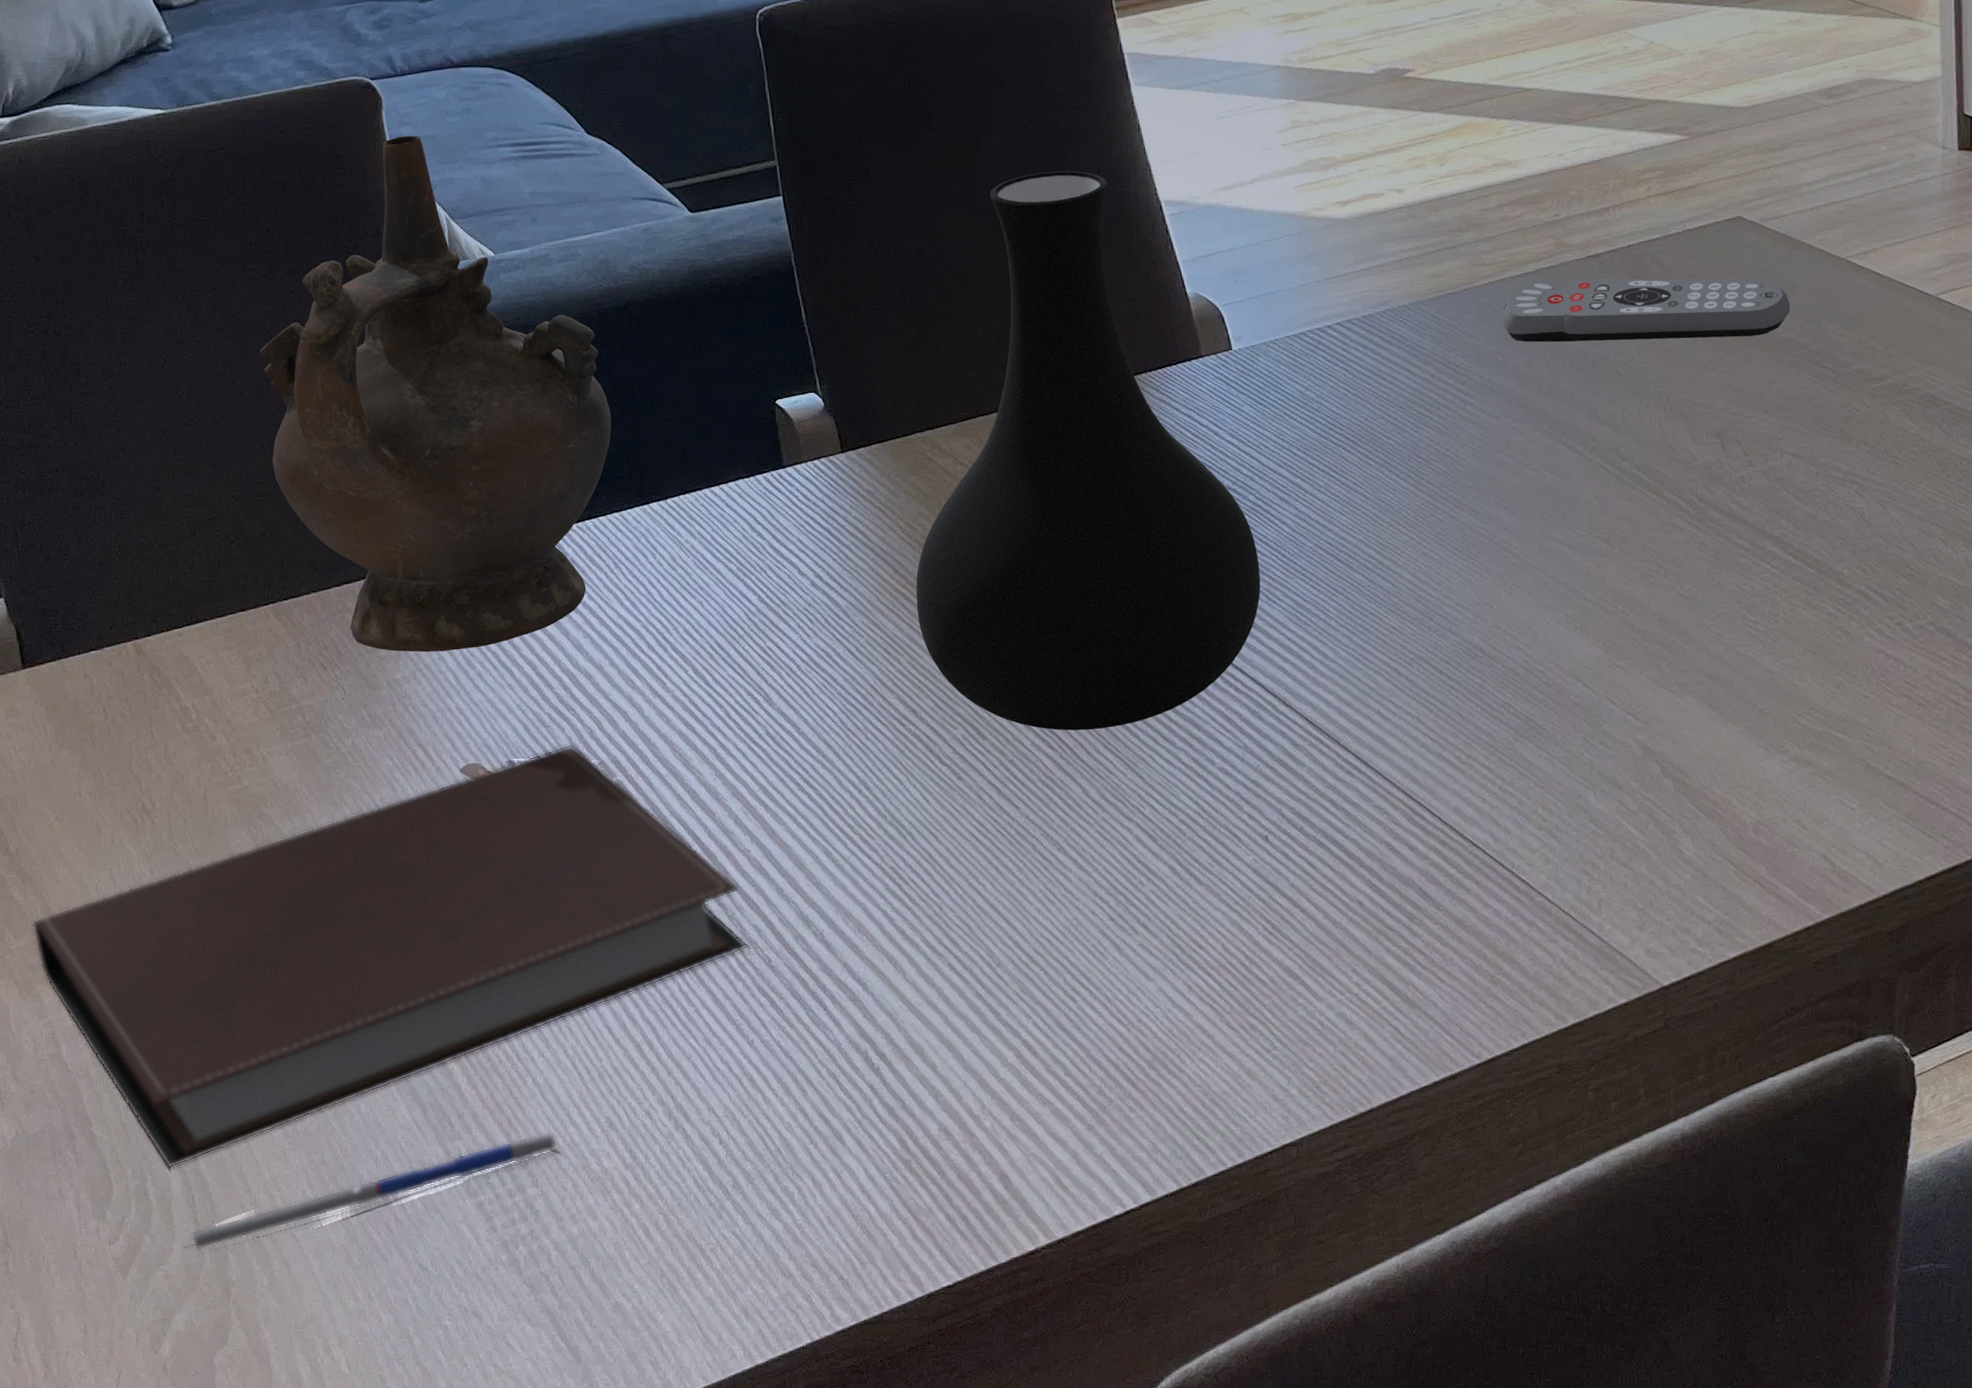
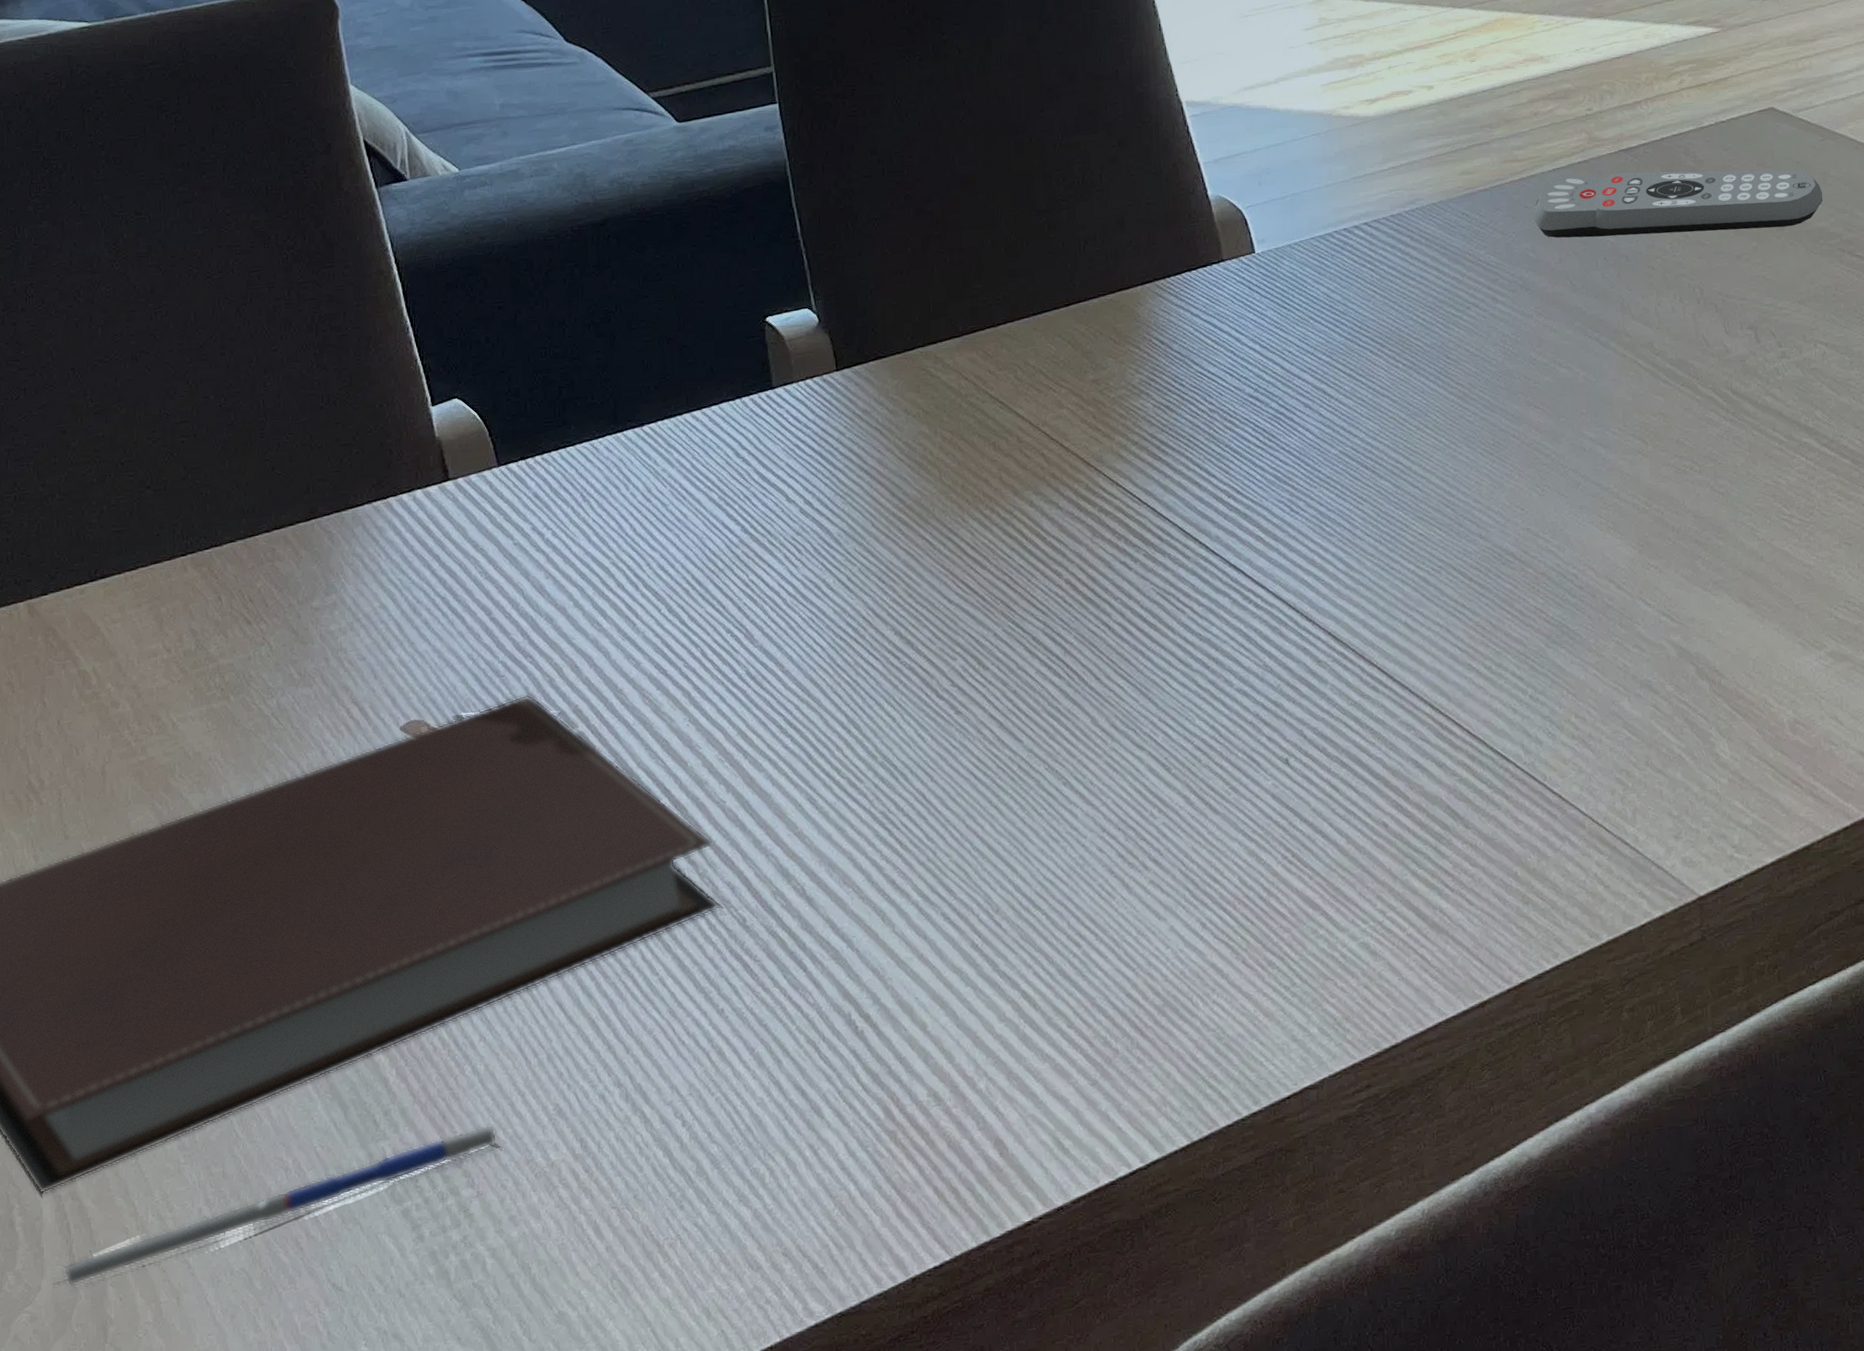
ceremonial vessel: present [259,135,612,653] -> none [188,46,584,601]
vase: present [916,171,1261,731] -> none [914,72,1283,657]

